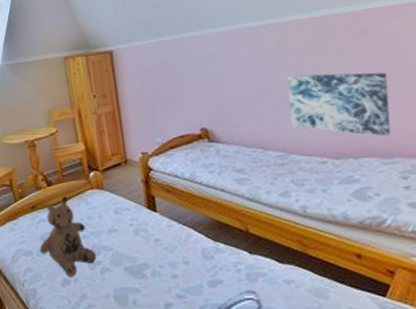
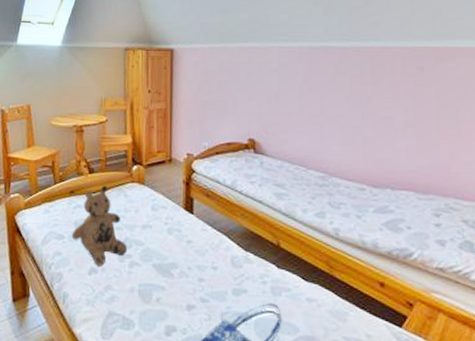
wall art: present [286,72,391,136] -> none [337,99,436,172]

